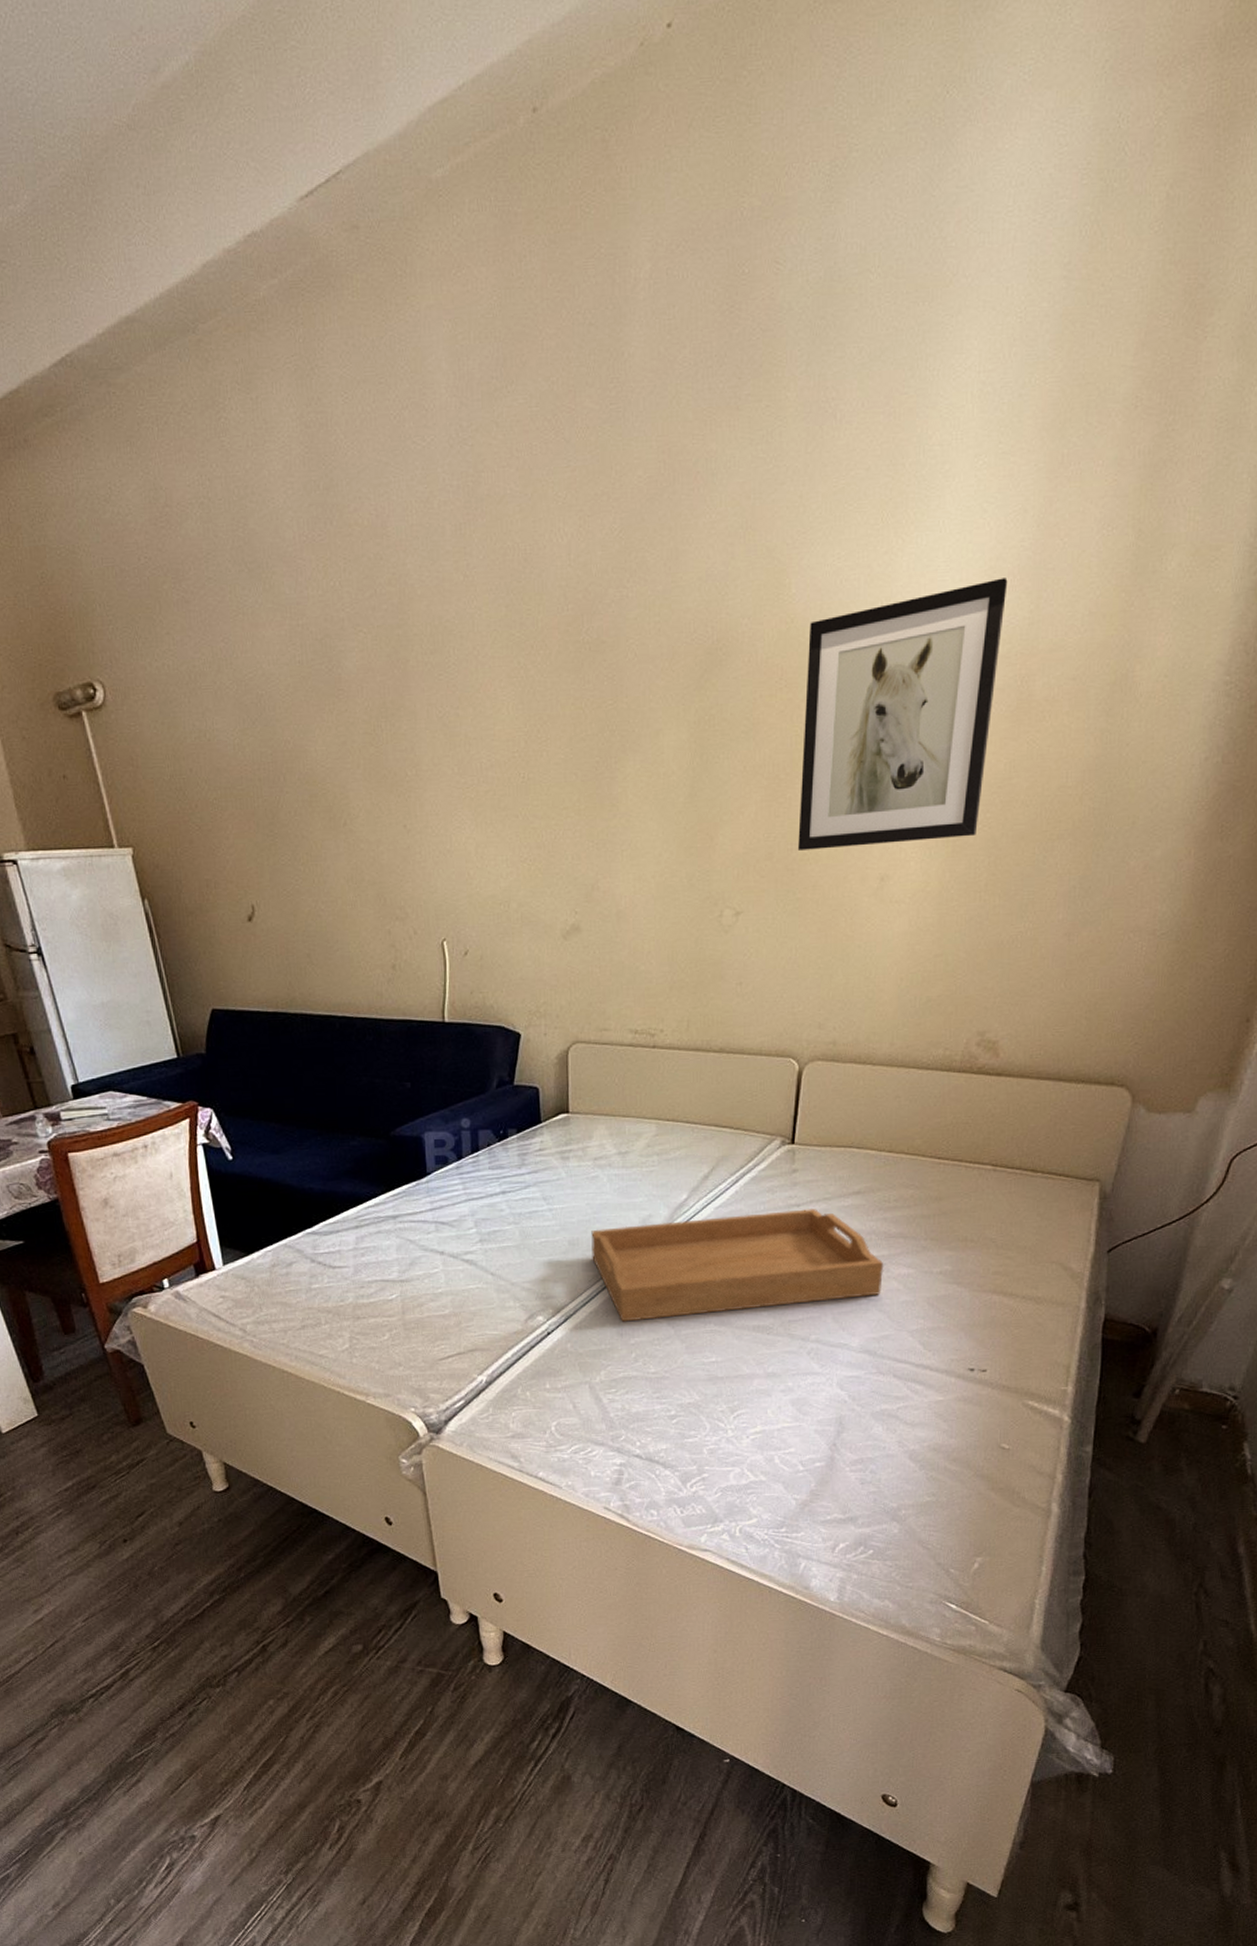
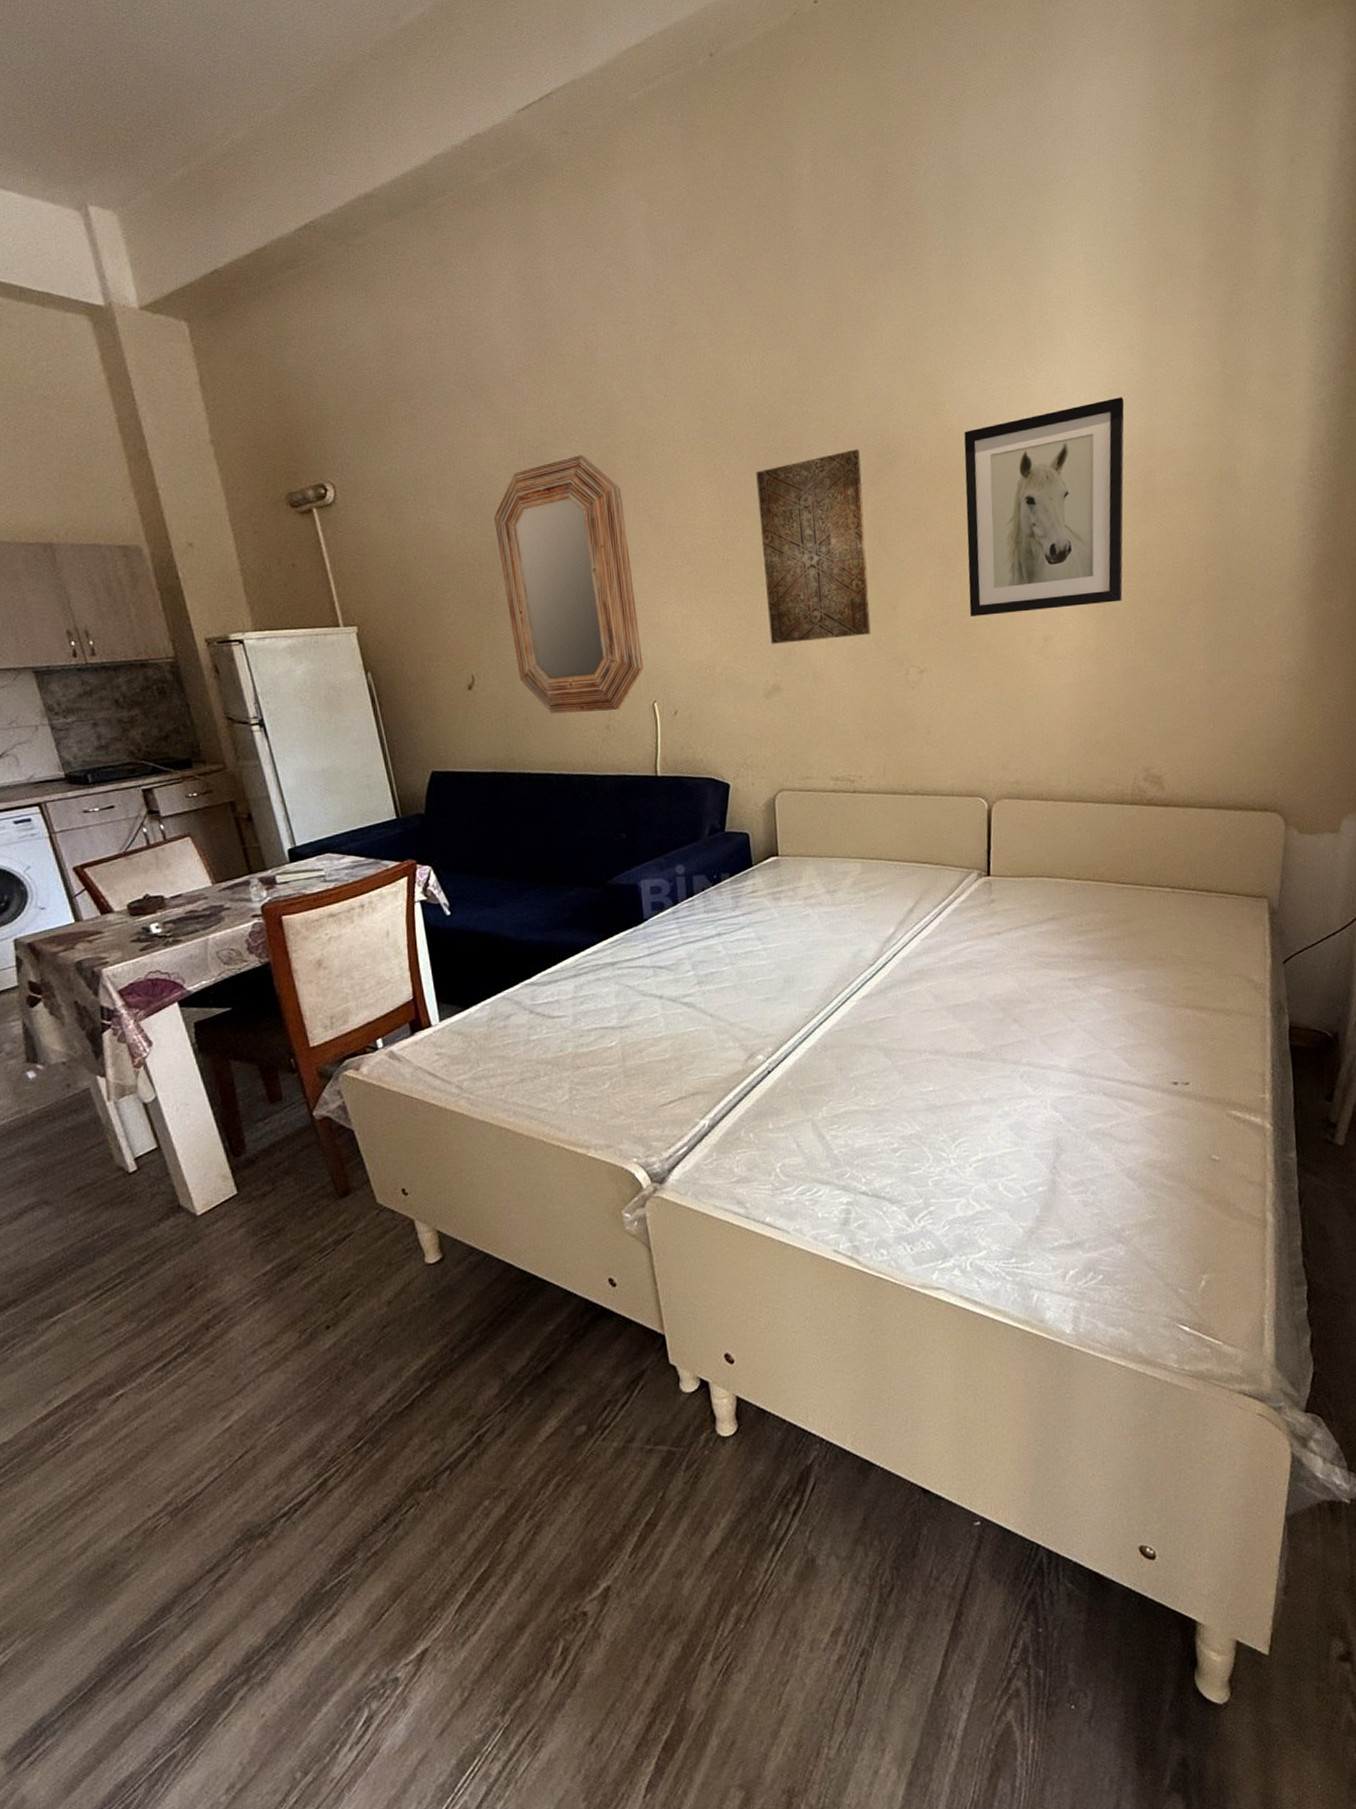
home mirror: none [274,650,433,951] -> present [494,455,643,714]
wall art: none [565,644,686,878] -> present [756,449,871,644]
serving tray: present [591,1209,883,1322] -> none [805,936,1084,1056]

